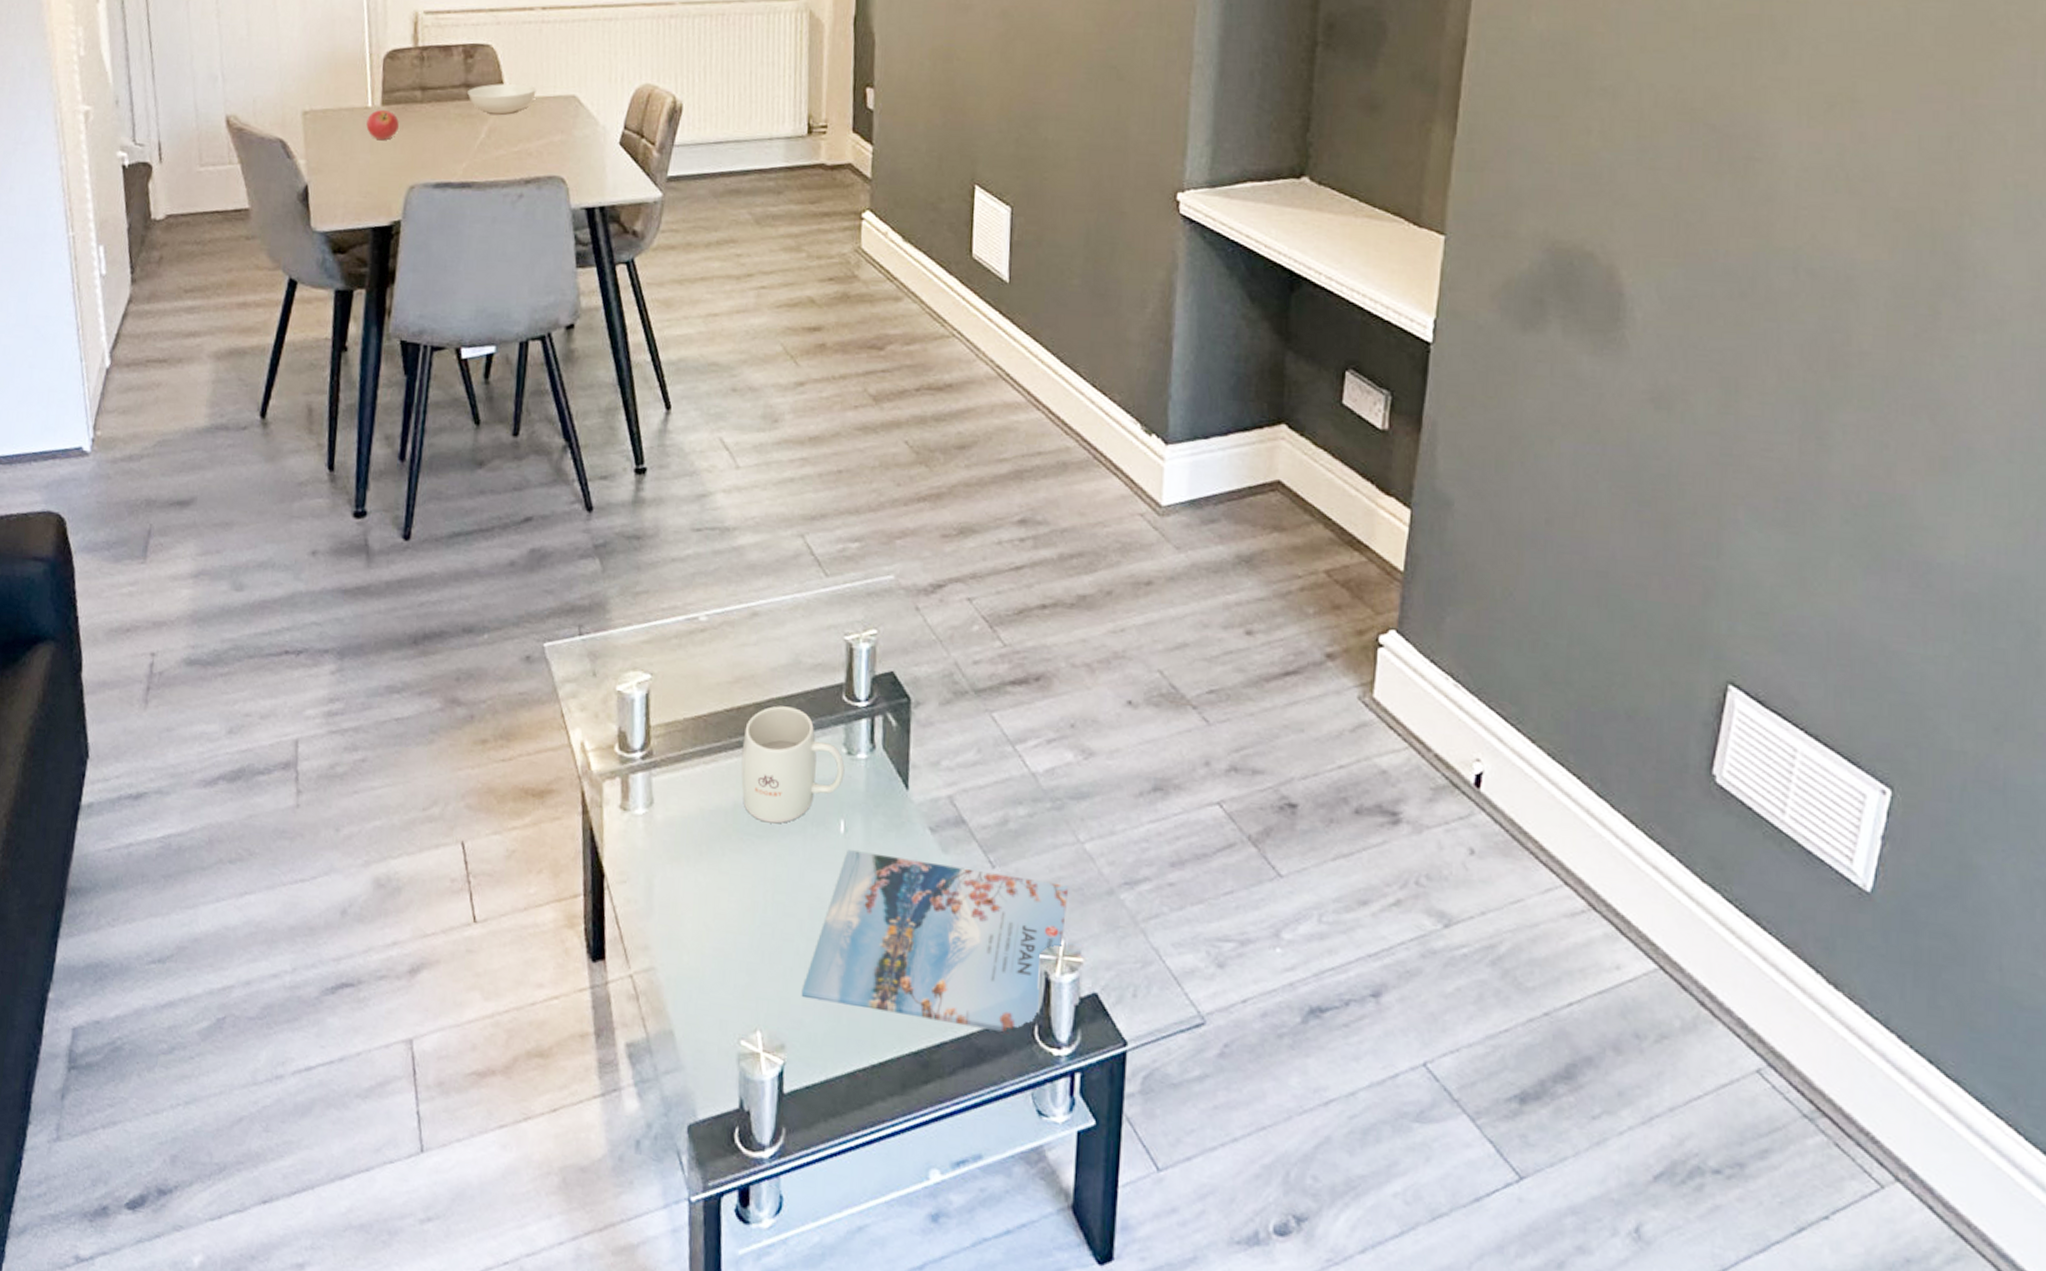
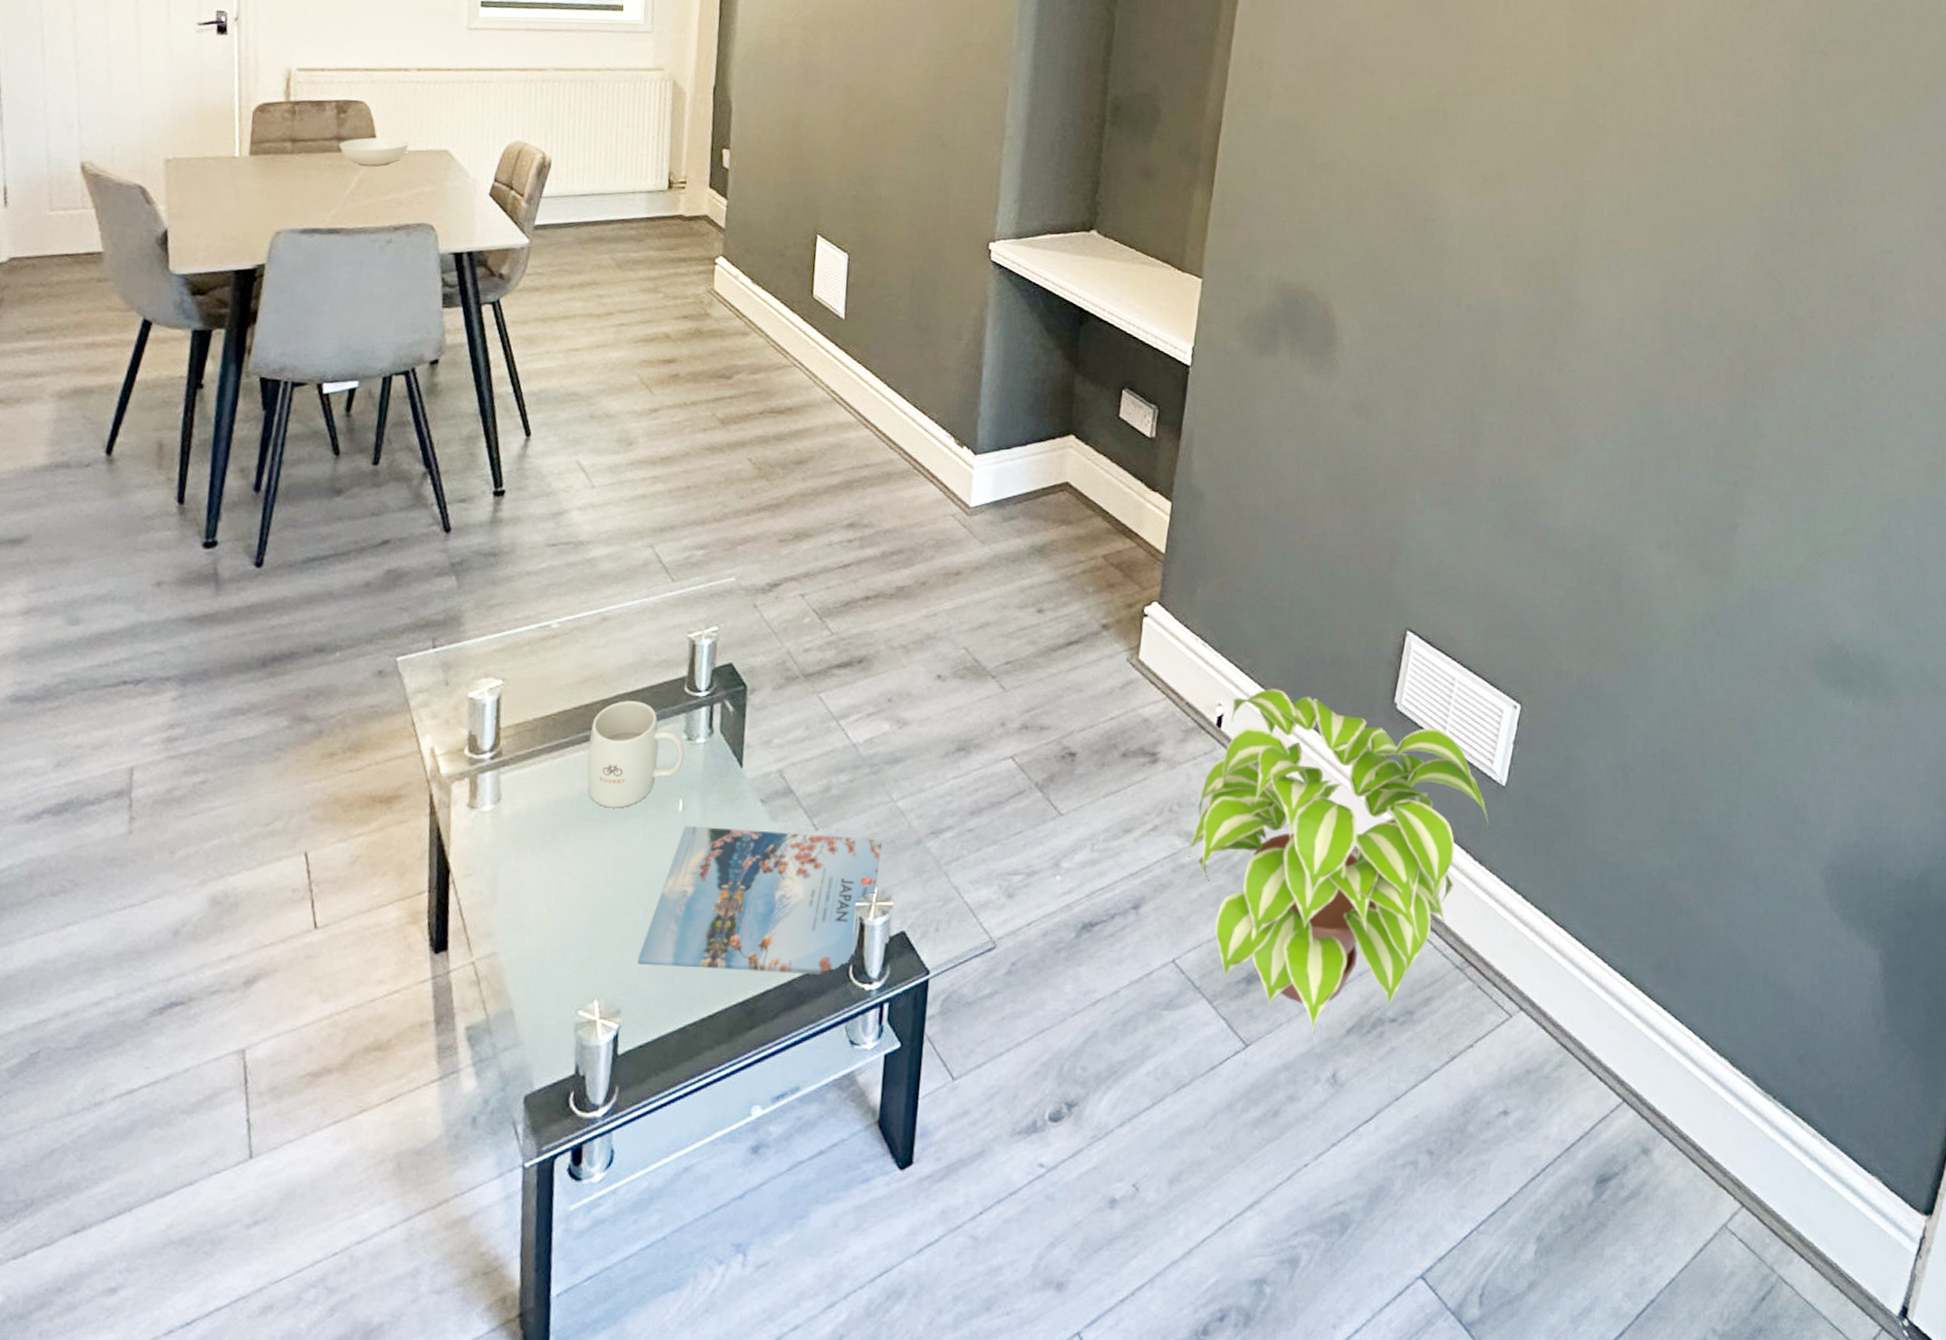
fruit: present [366,109,399,140] -> none [232,159,267,188]
plant: none [1442,745,1847,1174] -> present [1189,688,1489,1033]

